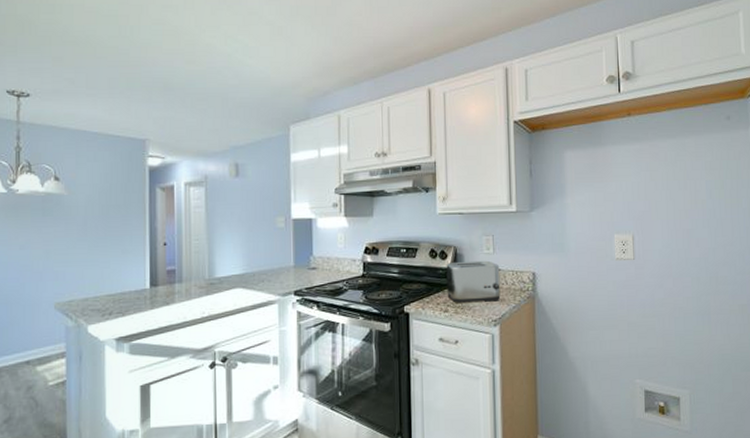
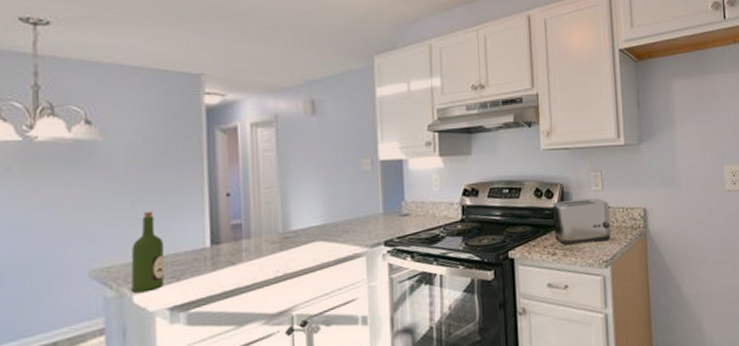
wine bottle: none [87,255,113,325] -> present [131,211,164,294]

